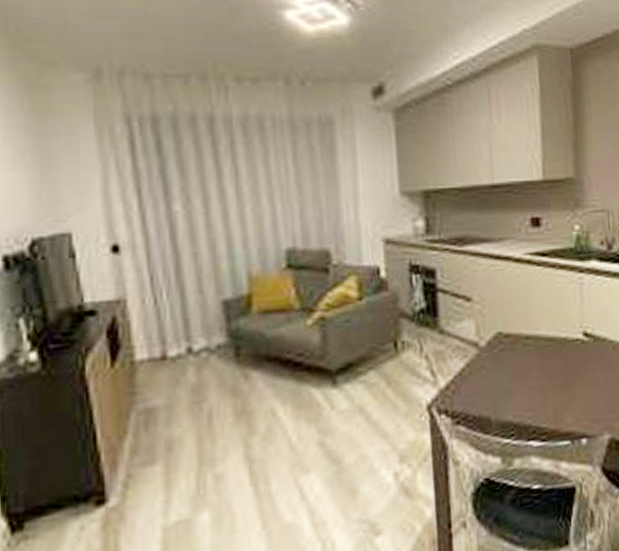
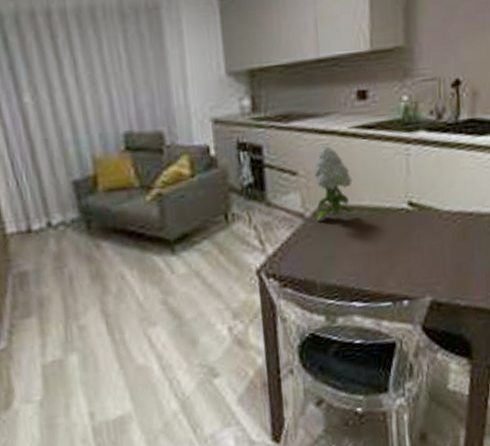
flower: none [488,271,531,352] -> present [313,145,355,222]

